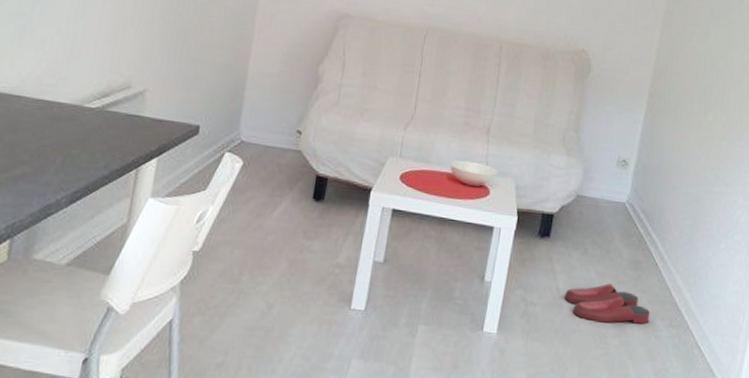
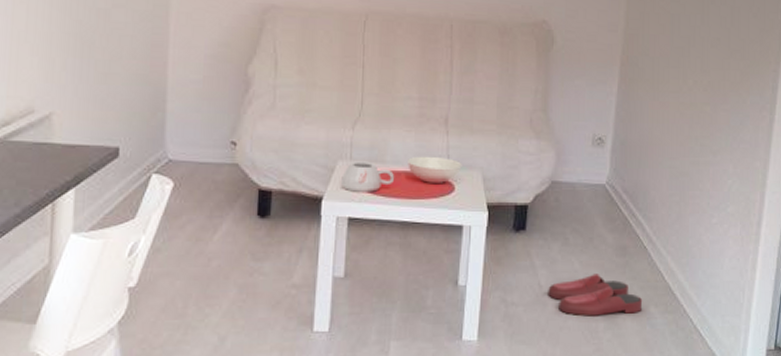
cup: none [388,158,438,188] -> present [340,161,395,192]

